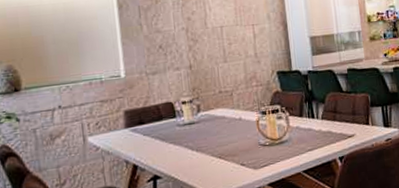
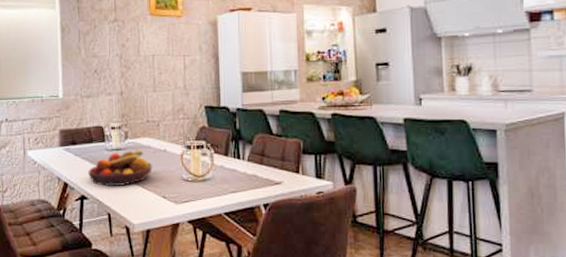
fruit bowl: none [159,120,229,163] -> present [88,149,153,187]

